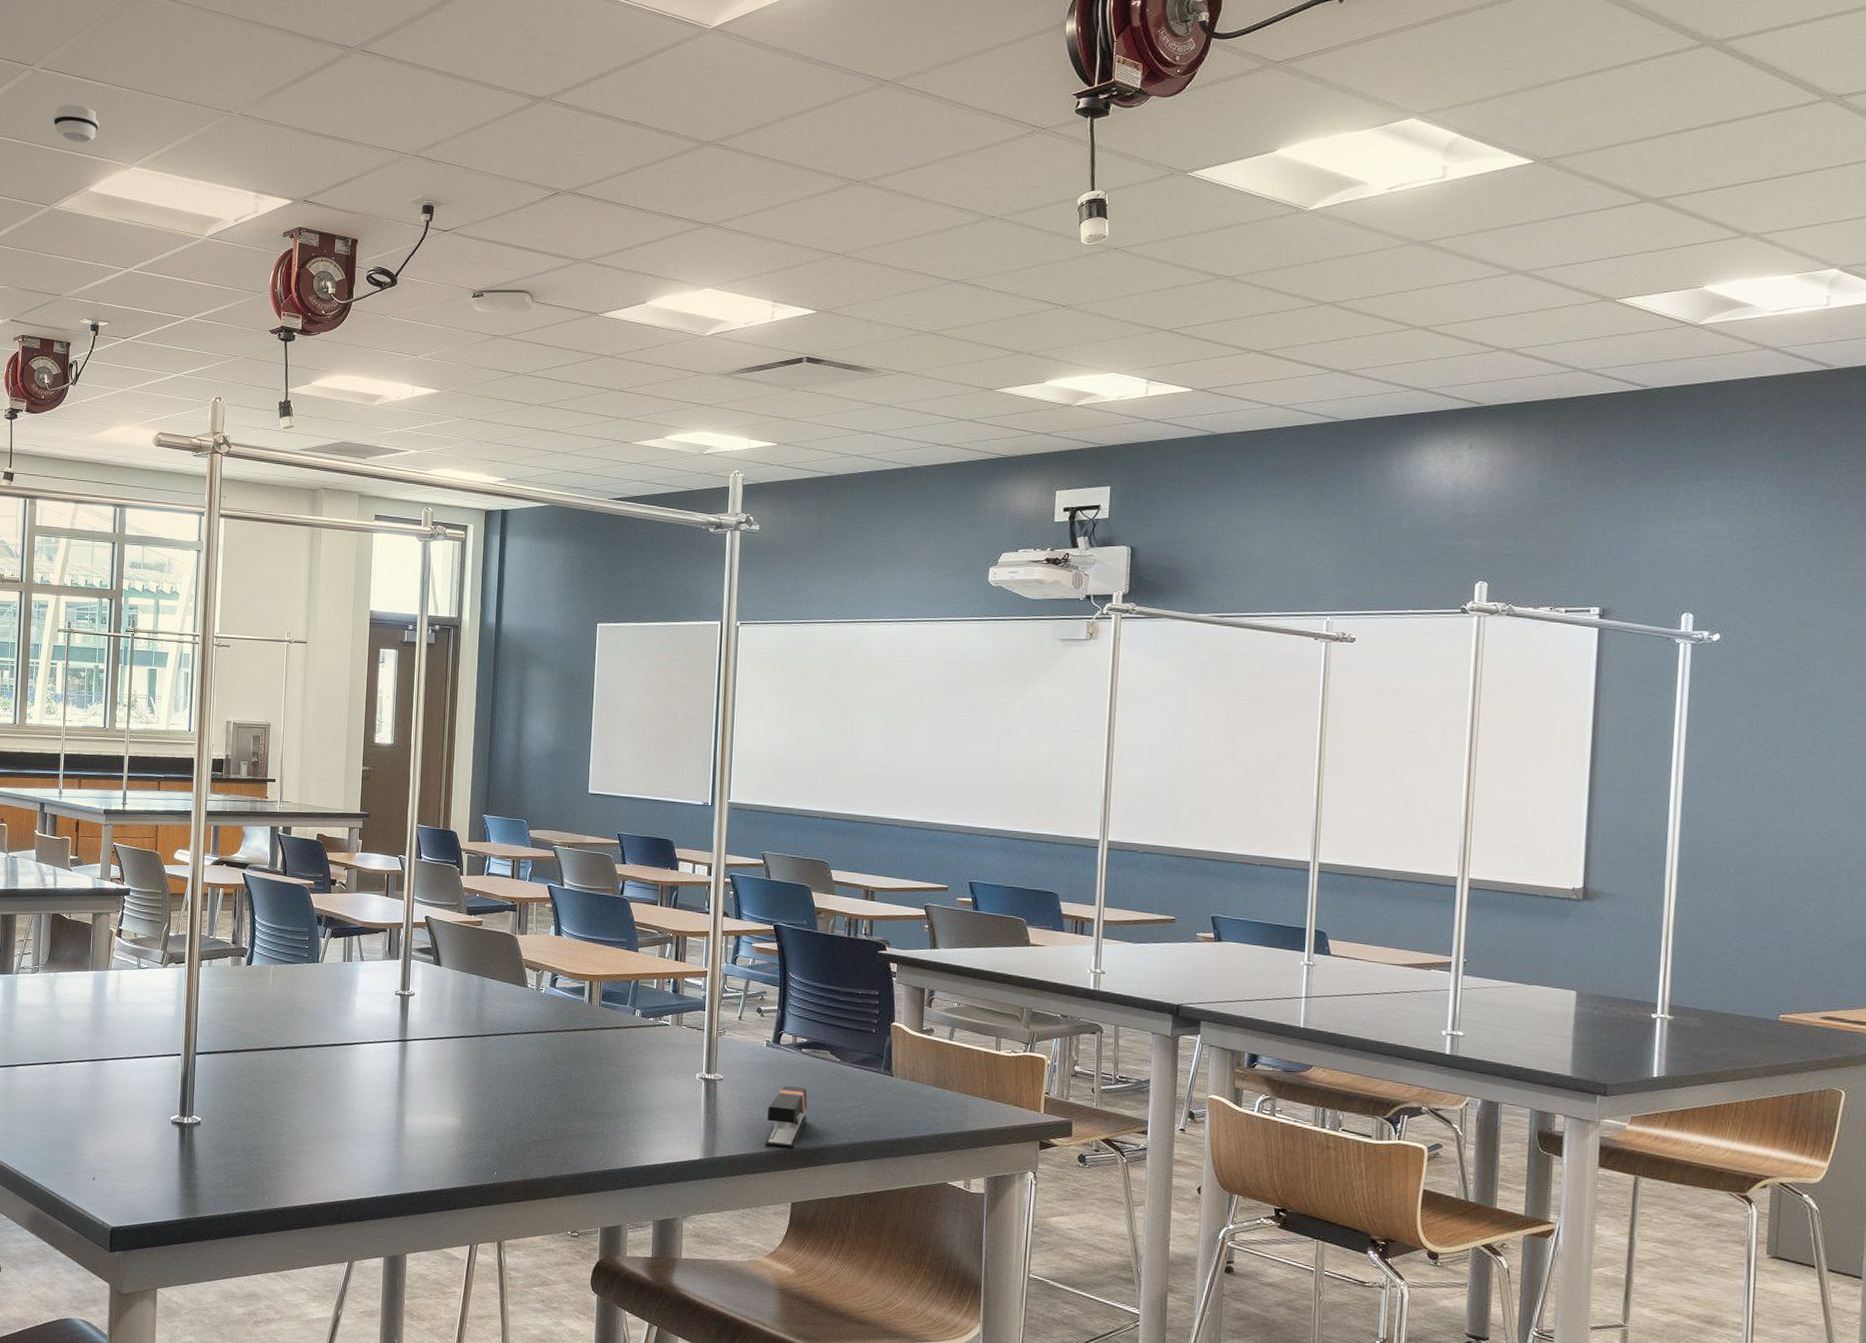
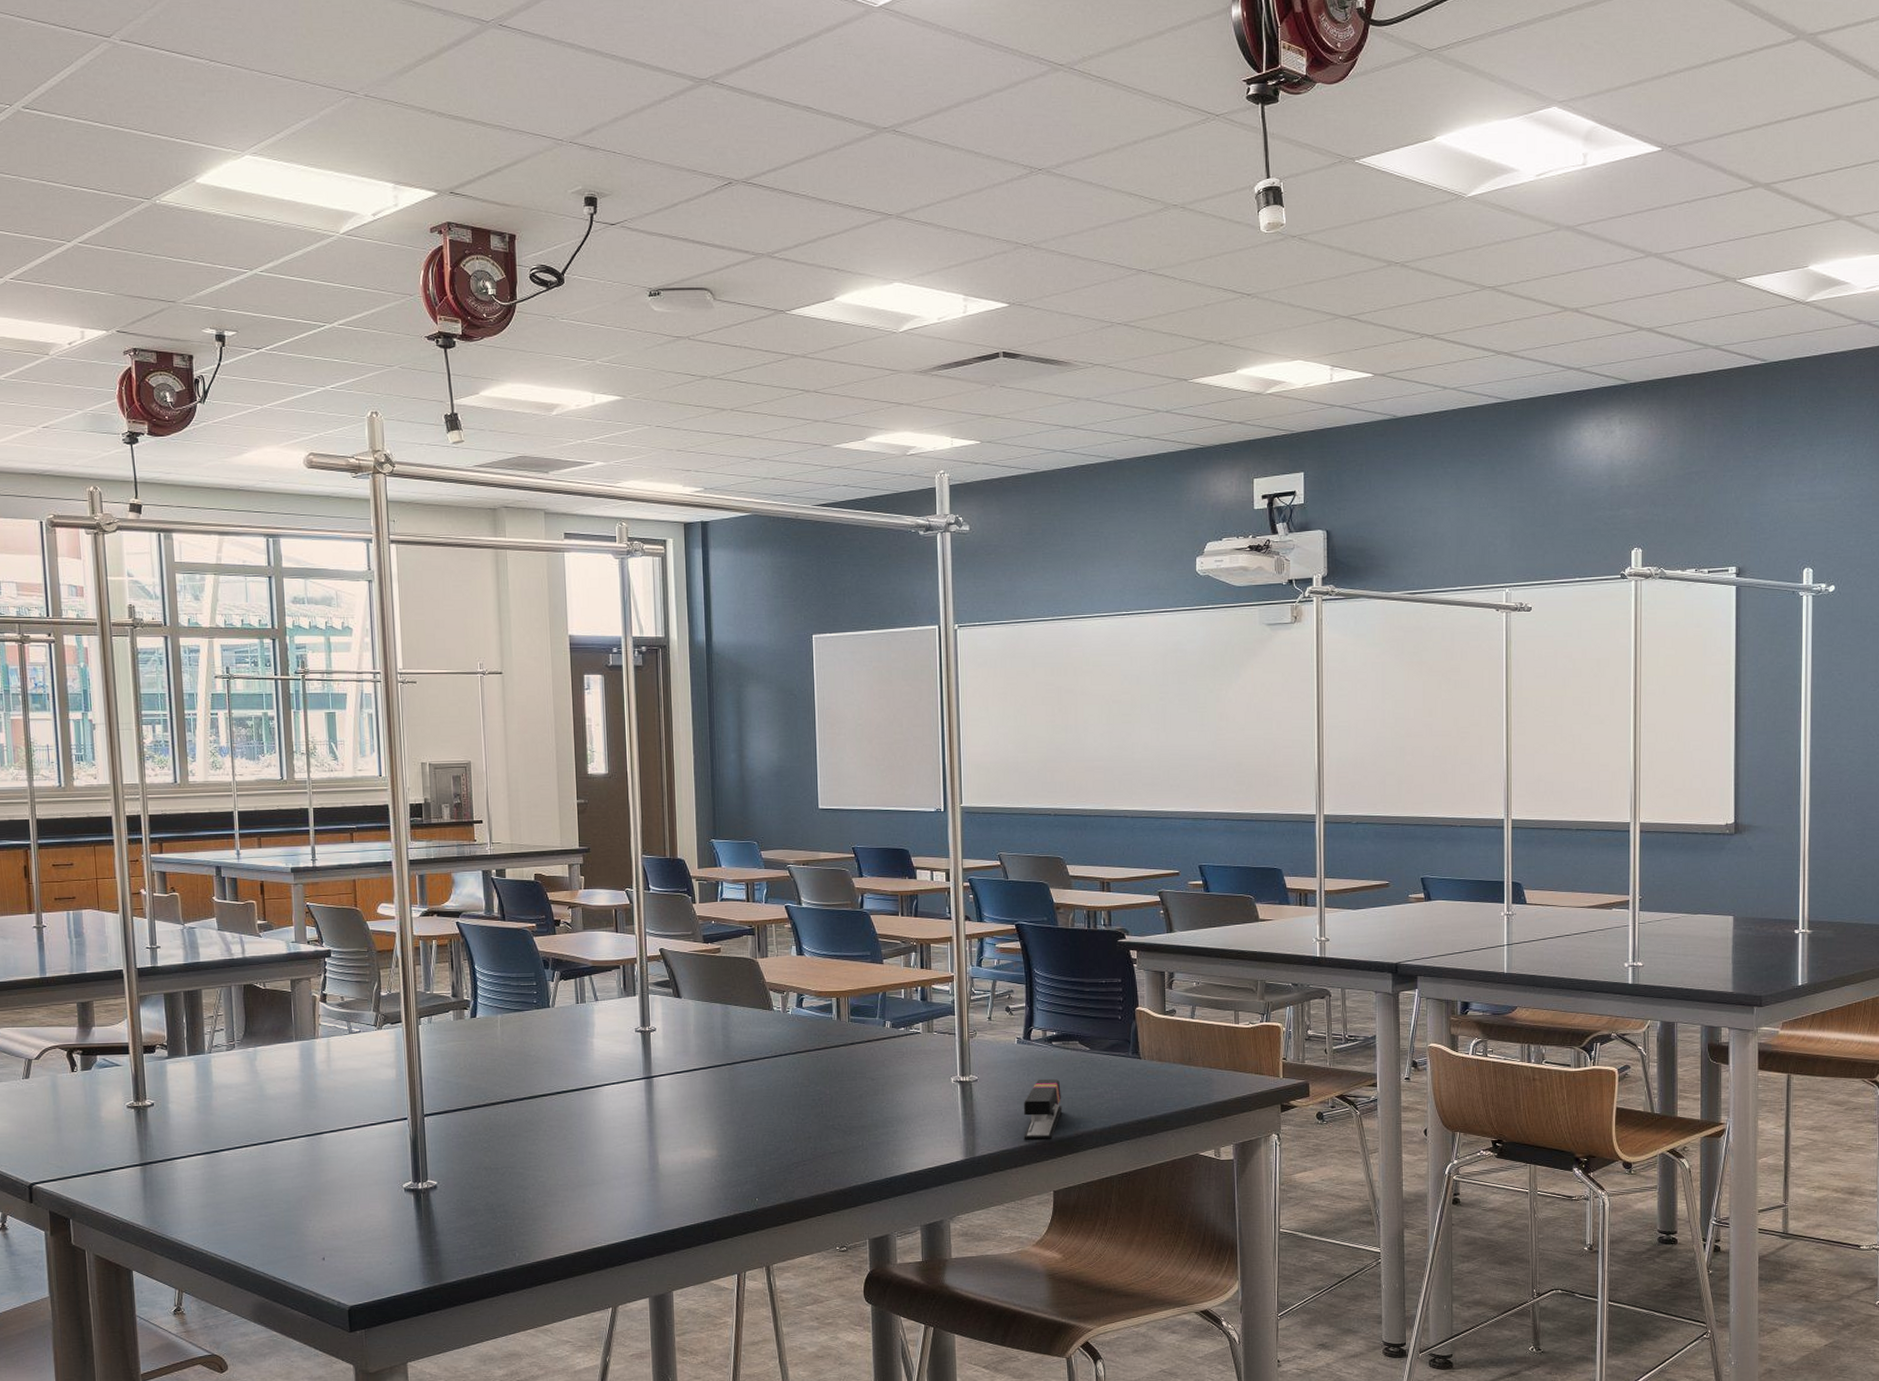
smoke detector: present [53,104,100,143] -> none [142,83,200,128]

